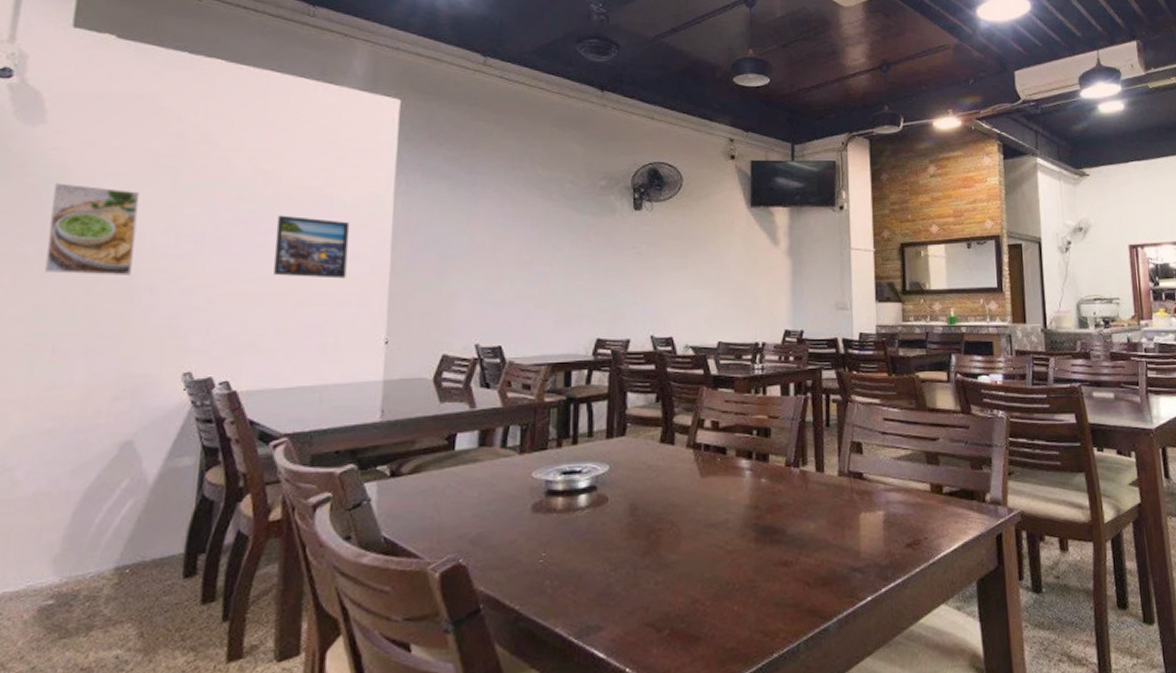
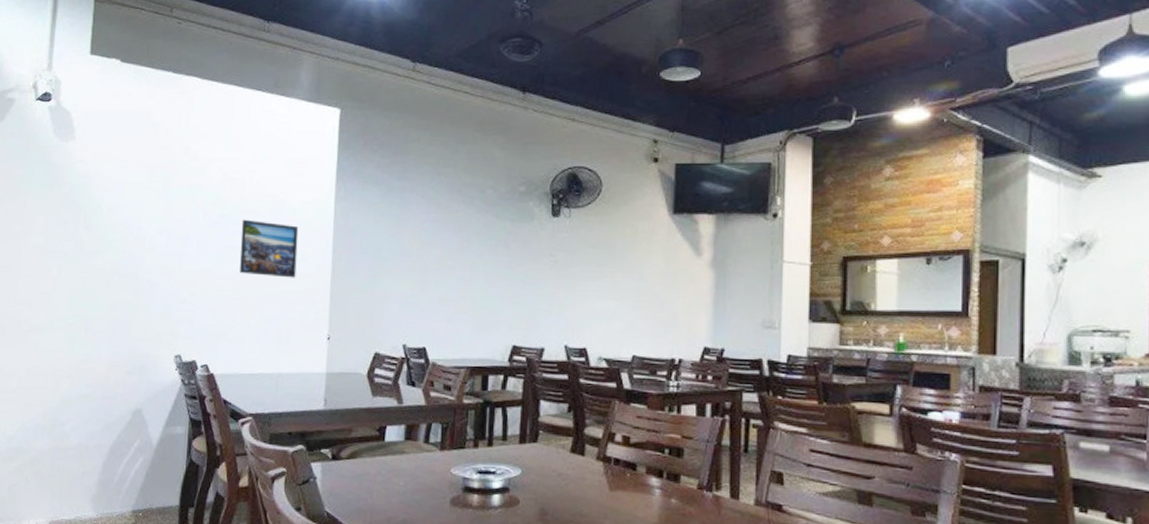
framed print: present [44,183,140,275] -> none [78,190,141,270]

